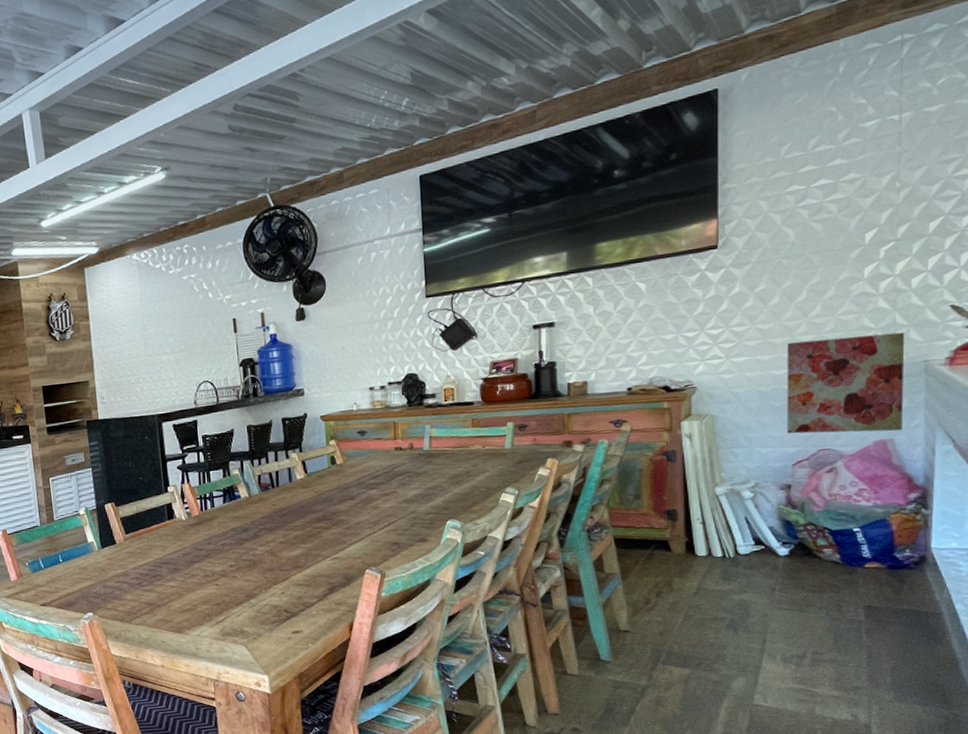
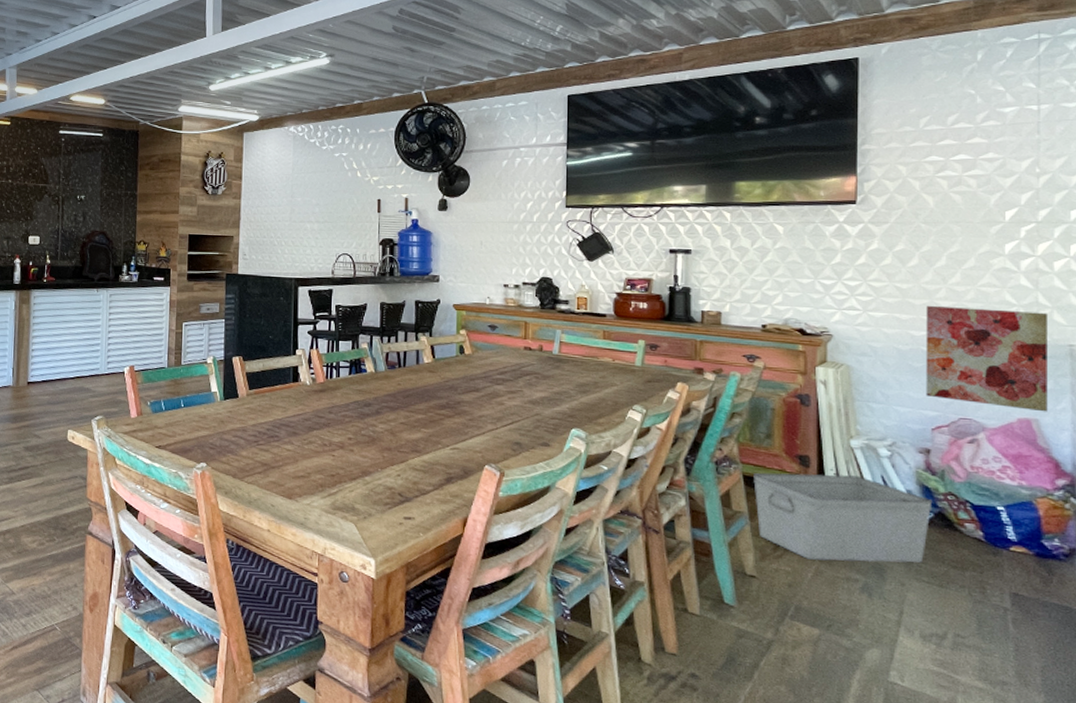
storage bin: none [624,521,793,607] -> present [753,472,933,563]

